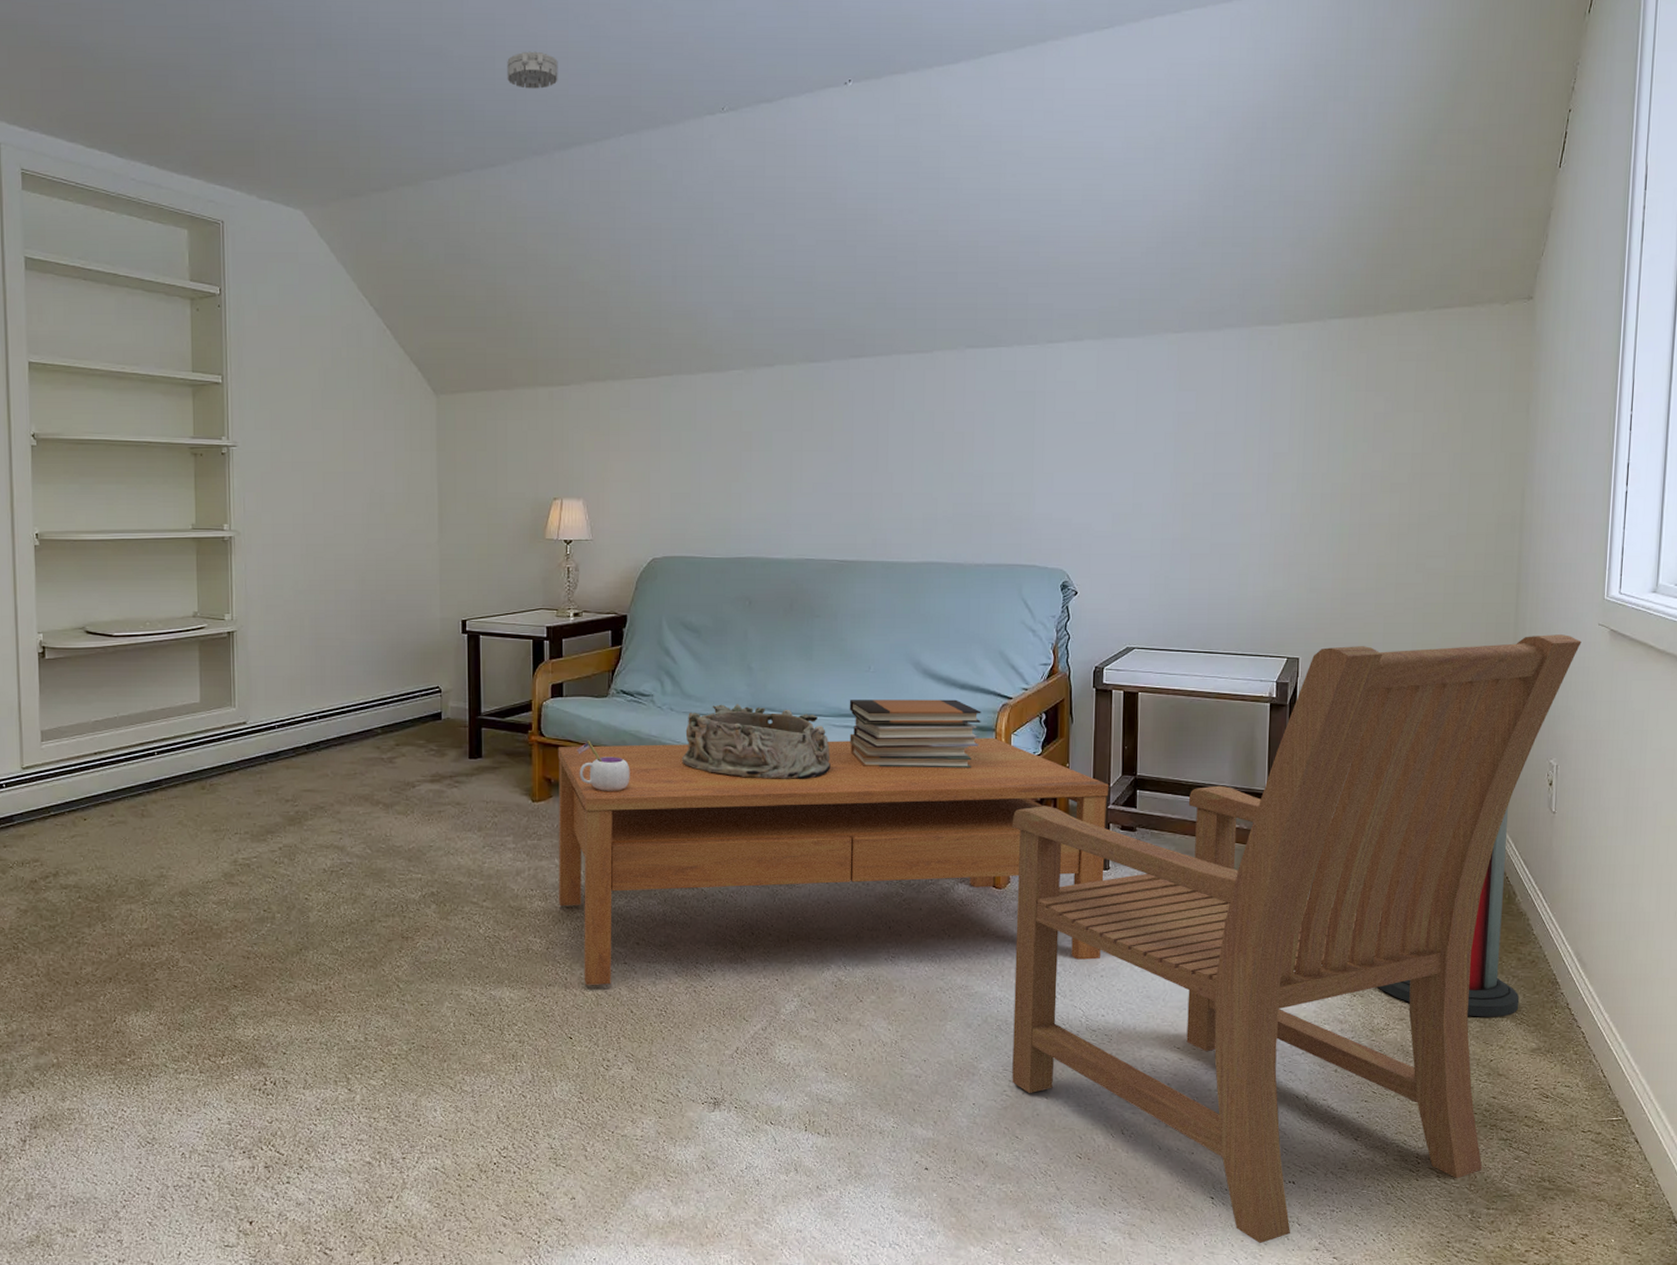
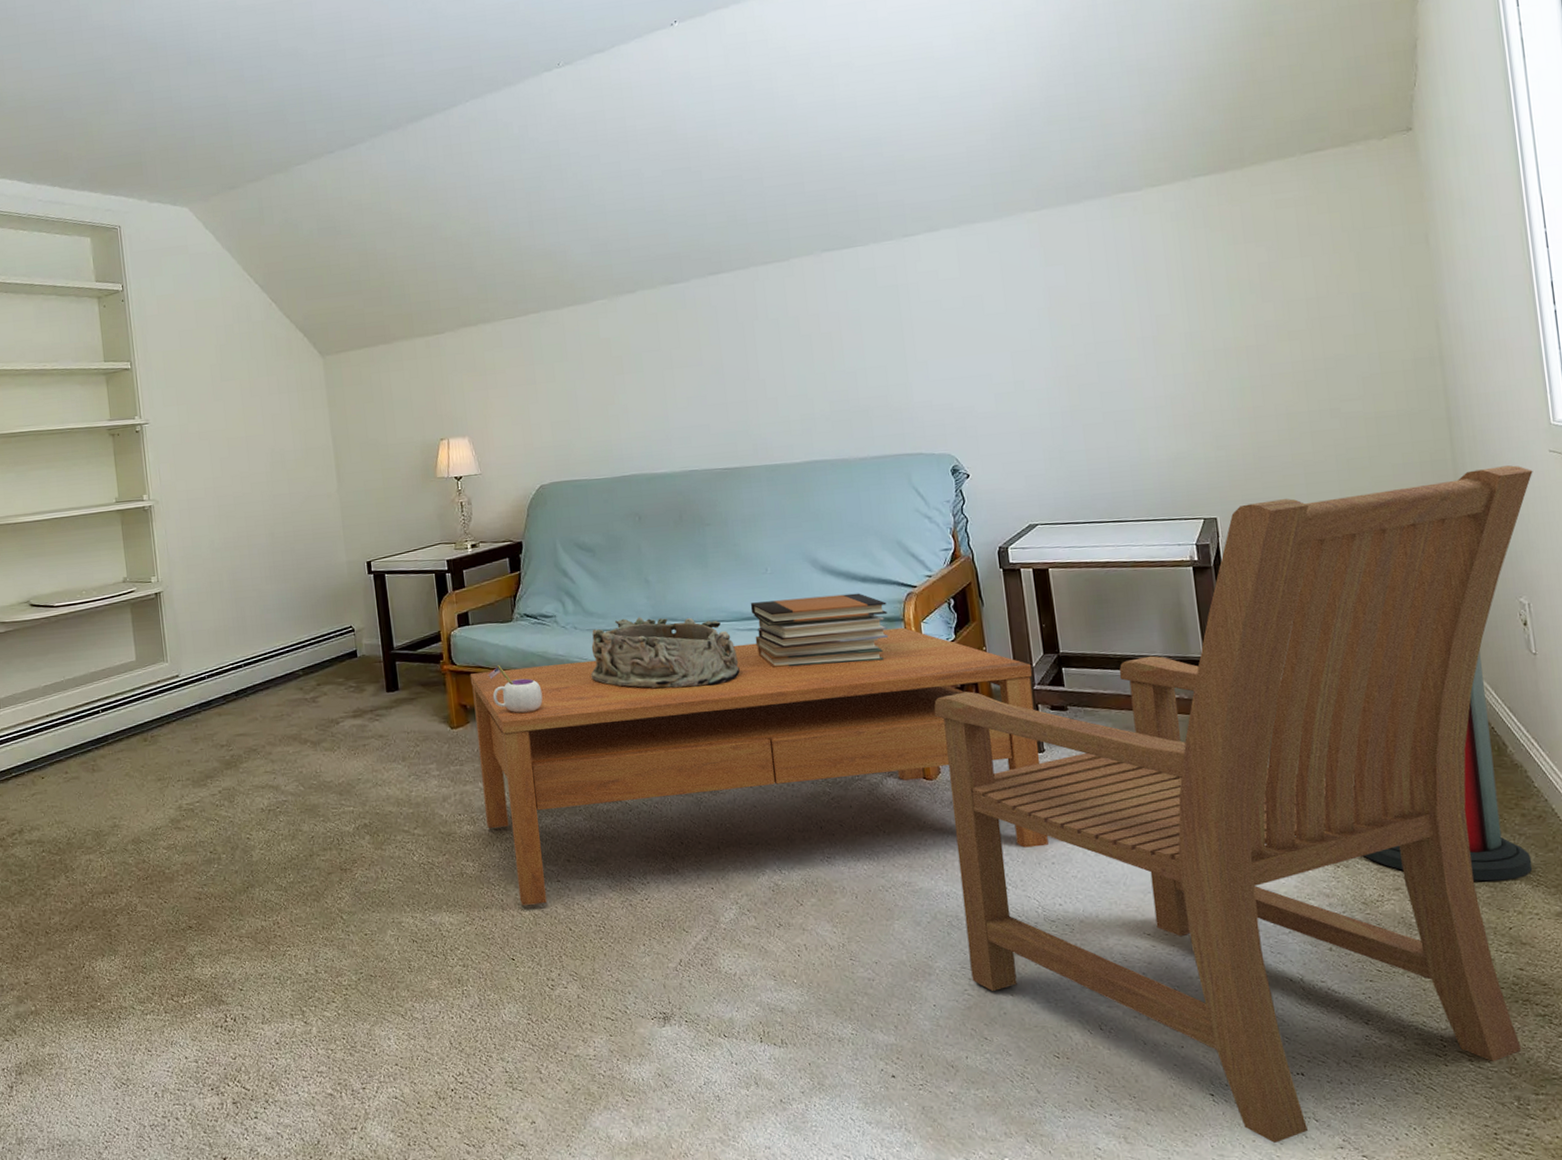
smoke detector: present [507,51,558,89] -> none [356,39,404,73]

